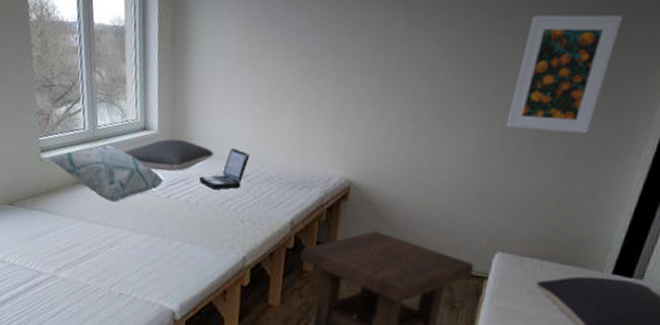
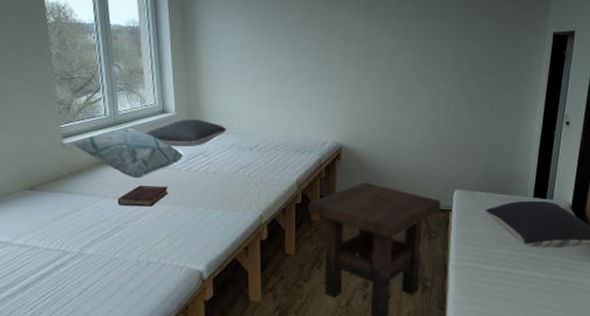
hardback book: none [92,209,146,235] -> present [117,185,169,207]
laptop: present [199,148,250,190] -> none [216,124,258,160]
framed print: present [505,14,622,133] -> none [447,17,508,98]

